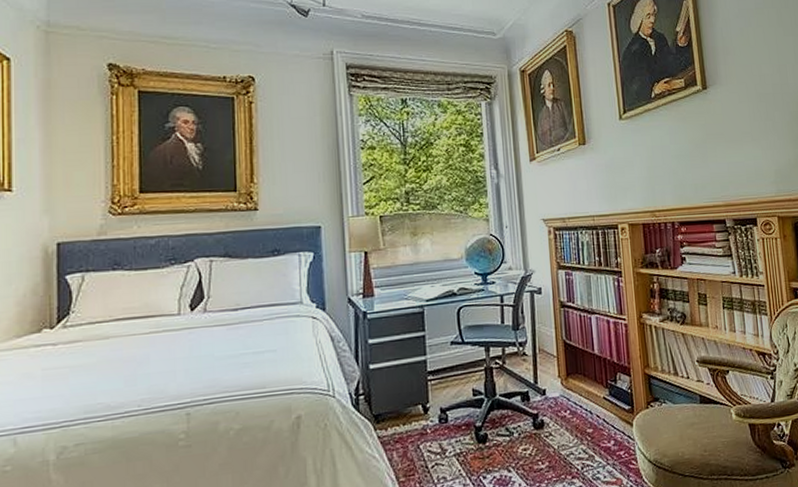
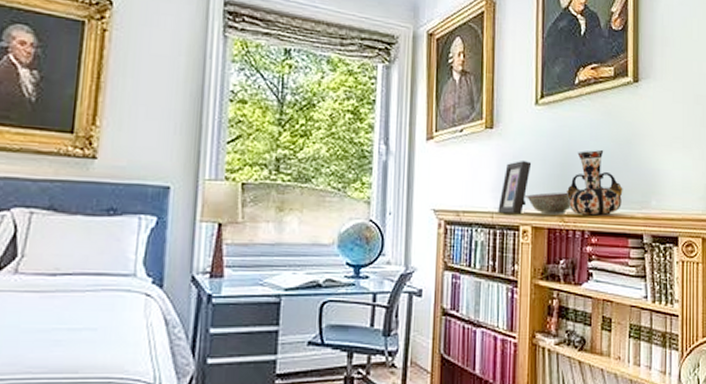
picture frame: none [597,169,623,216] -> present [498,161,532,215]
decorative bowl: none [619,191,660,214] -> present [524,191,571,217]
decorative vase: none [655,151,704,210] -> present [567,149,623,217]

